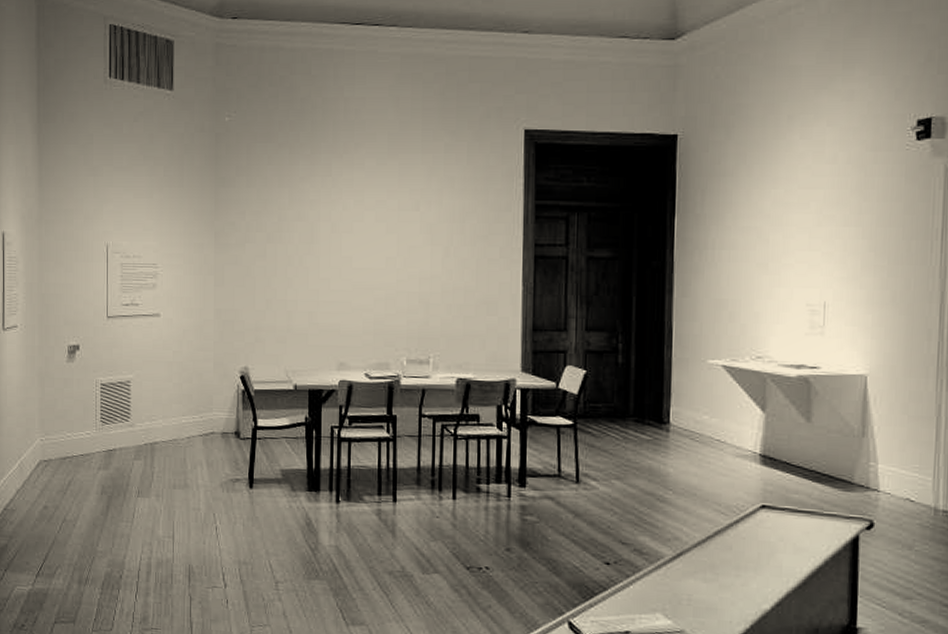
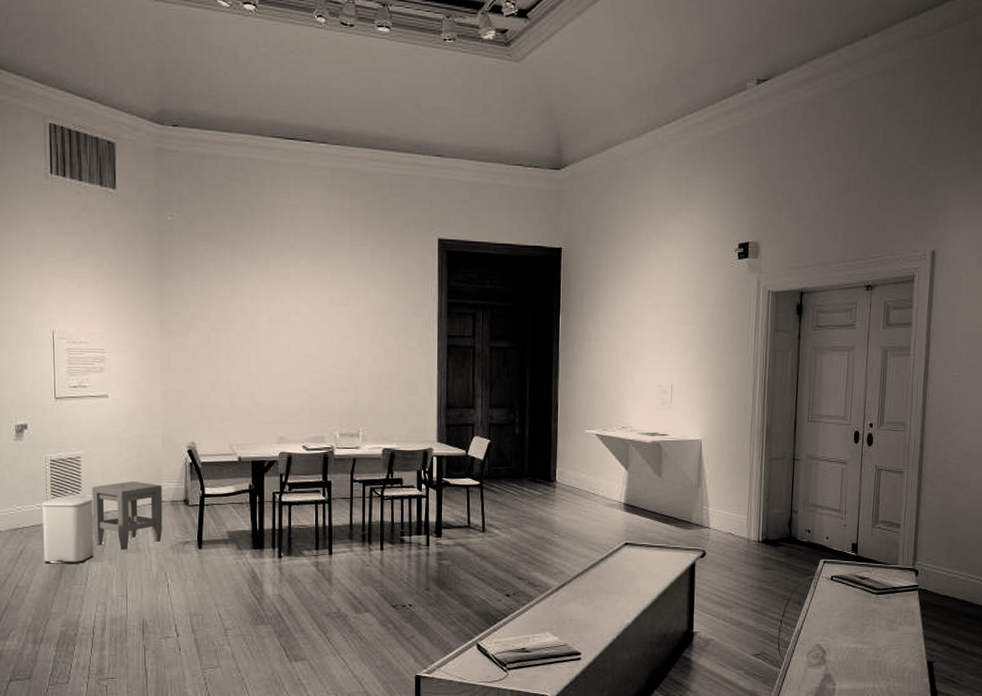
pedal bin: none [92,425,142,499] -> present [42,497,95,564]
stool: none [141,408,213,485] -> present [92,480,163,550]

